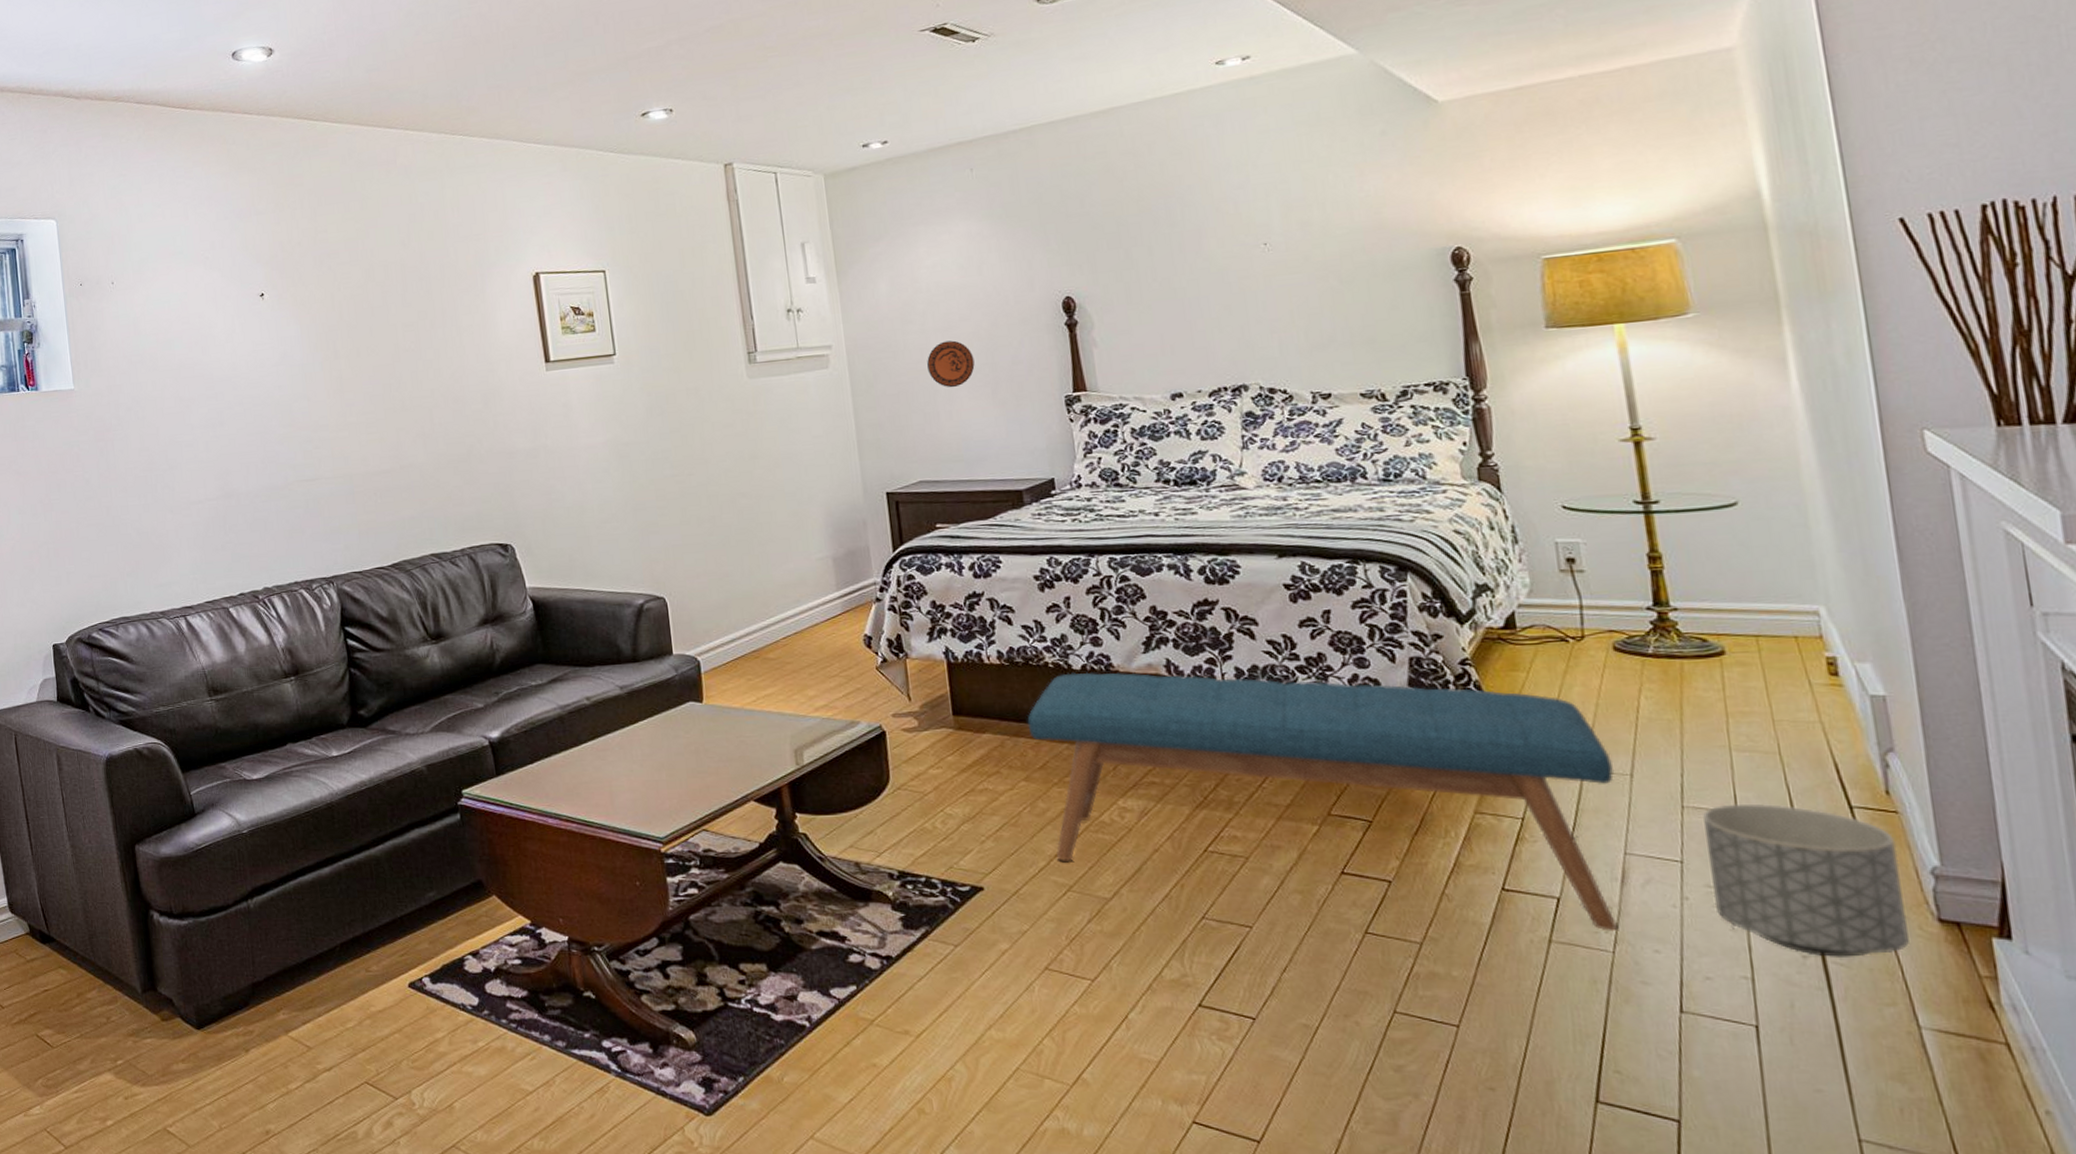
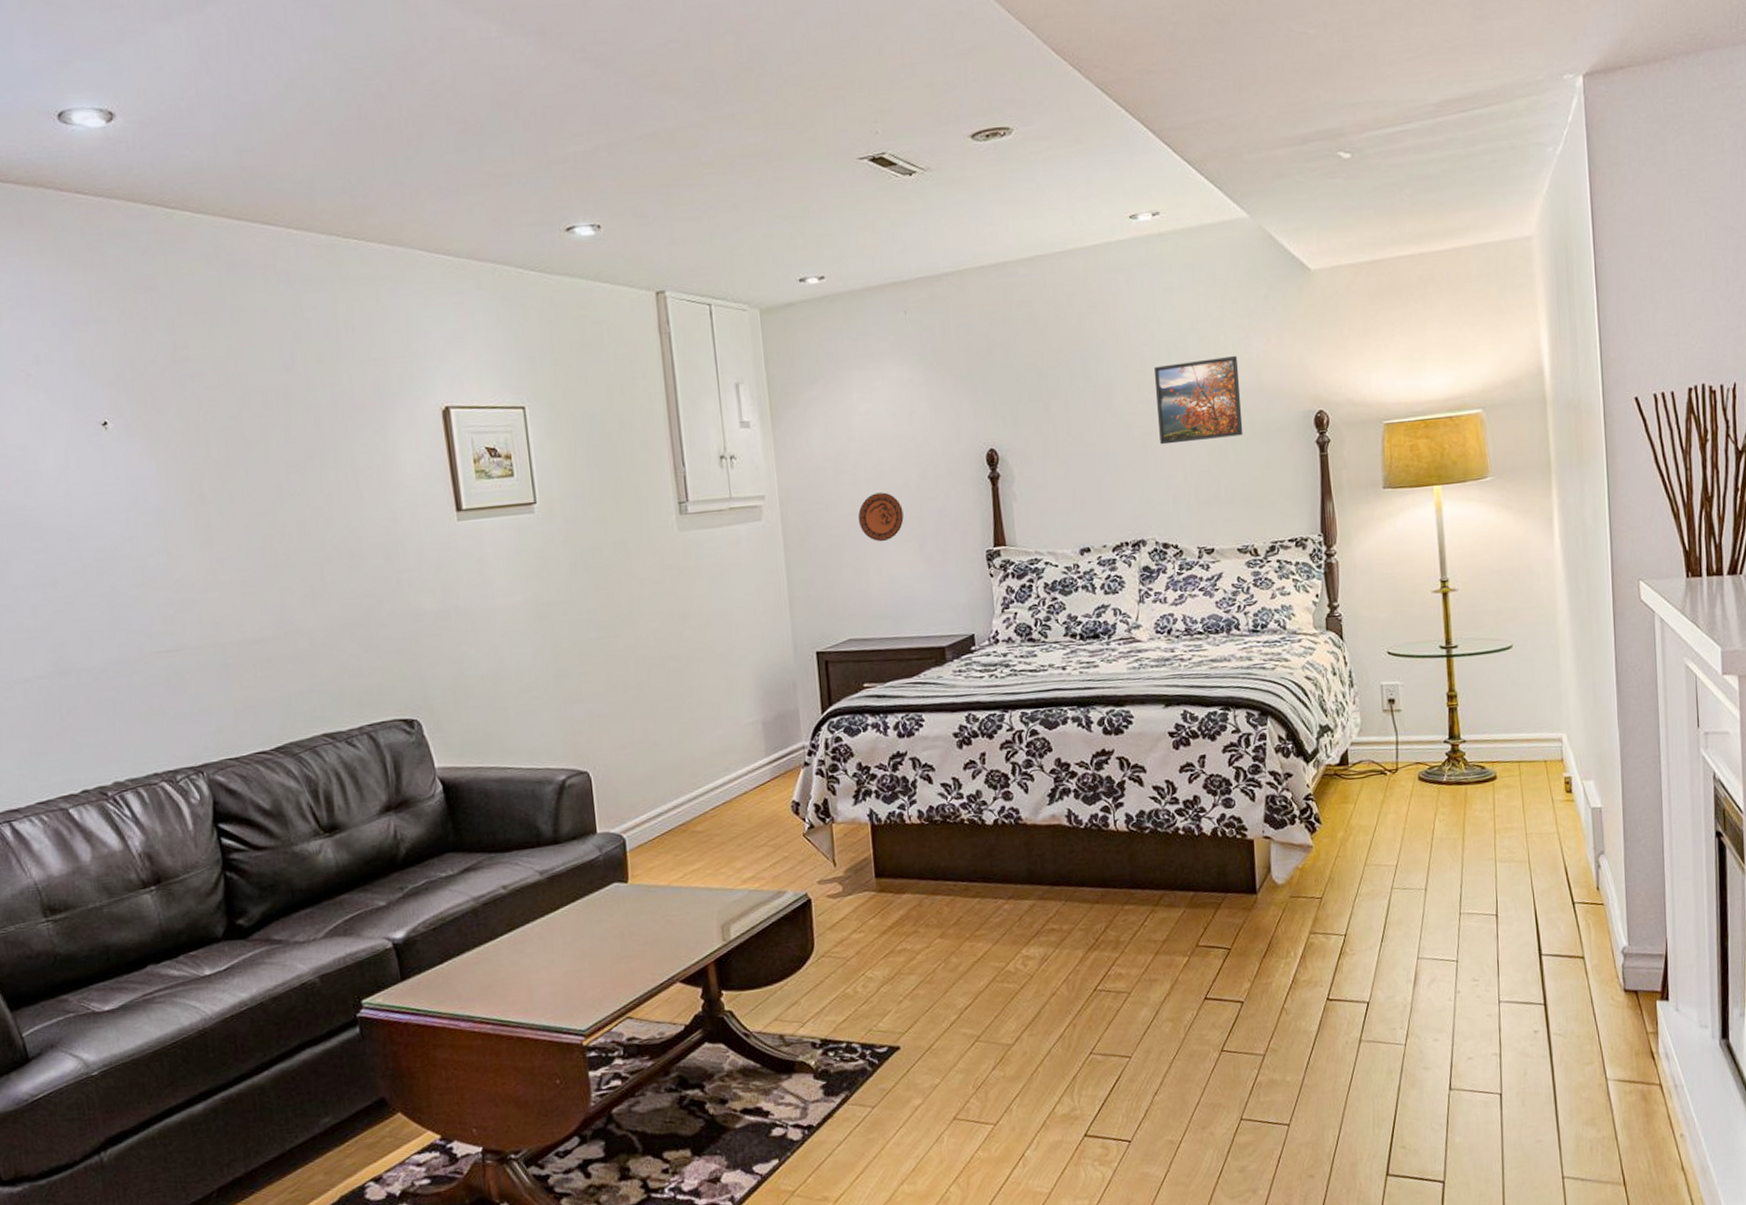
bench: present [1027,672,1619,931] -> none [943,821,1414,1027]
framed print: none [1250,195,1362,288] -> present [1153,356,1243,445]
planter: present [1703,803,1909,957] -> none [1474,905,1604,1030]

